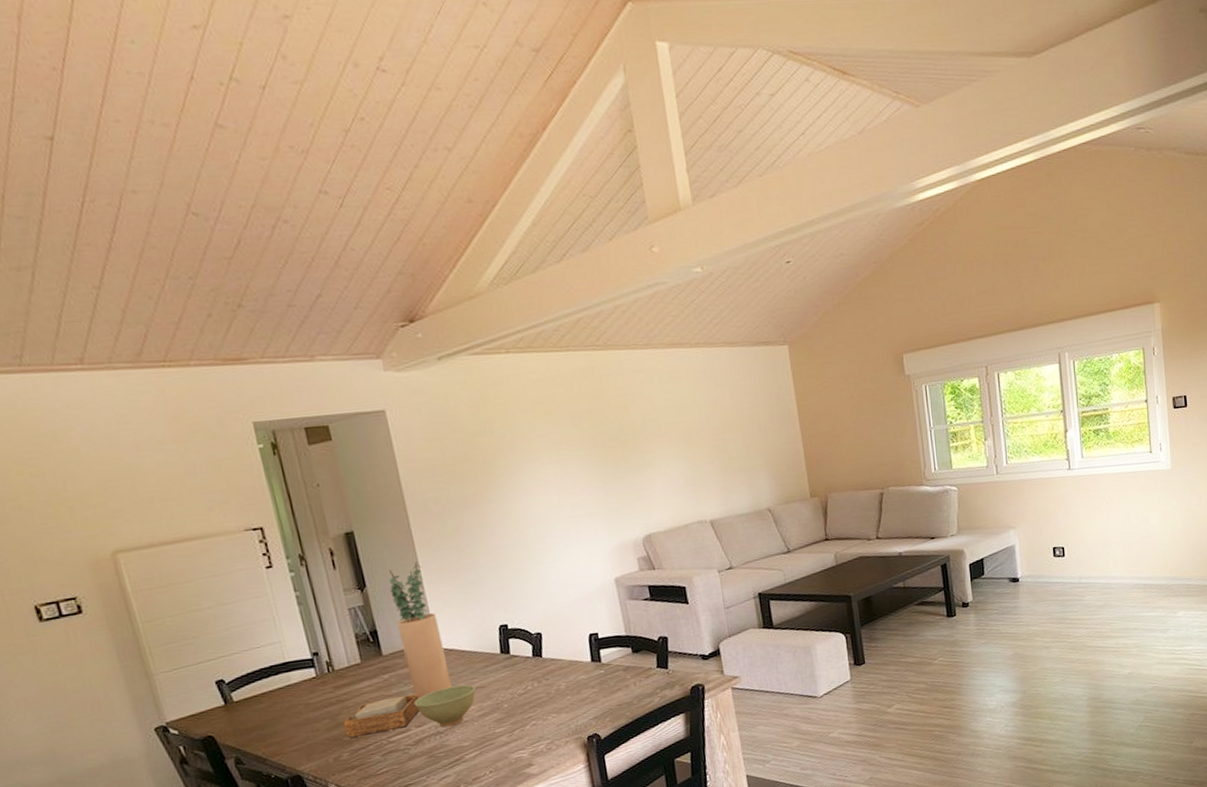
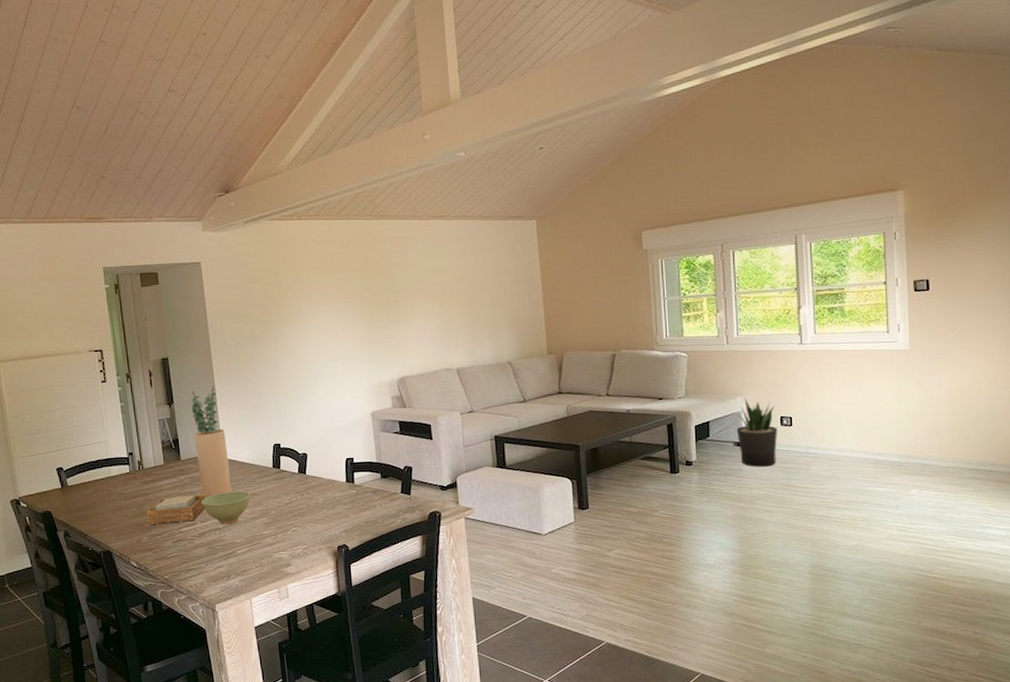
planter: none [1009,531,1051,603] -> present [736,399,777,467]

